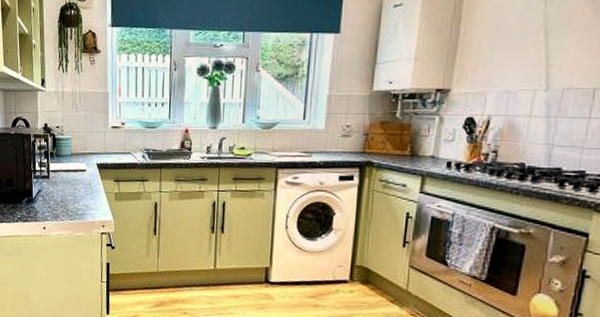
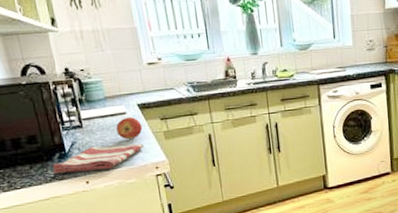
dish towel: none [20,196,96,219] -> present [52,143,144,174]
apple: none [75,174,98,196] -> present [115,116,143,140]

